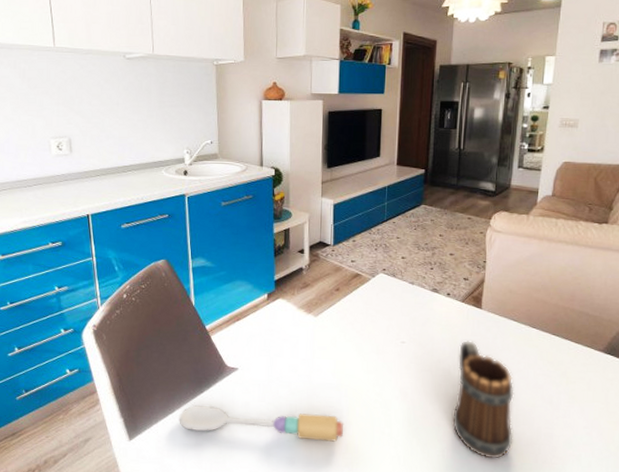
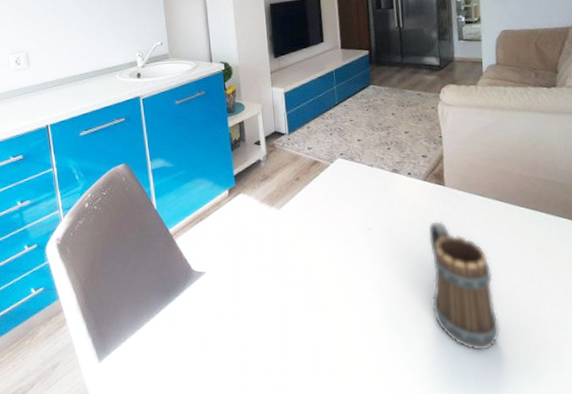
spoon: present [179,405,343,442] -> none [149,316,320,346]

